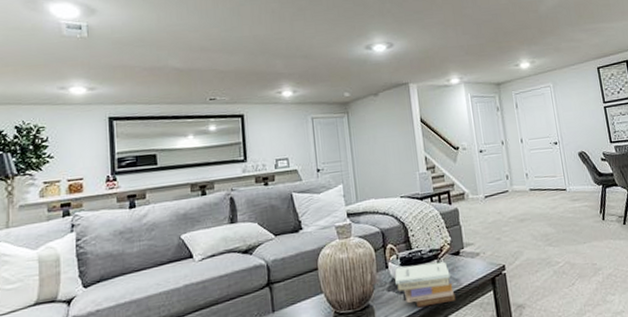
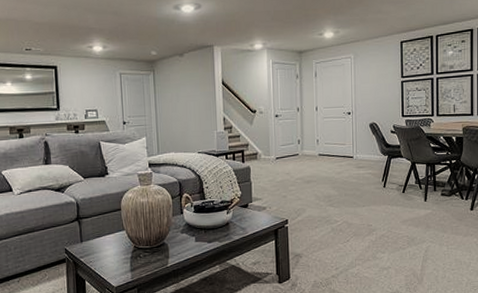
books: present [394,261,456,308] -> none [187,212,241,249]

